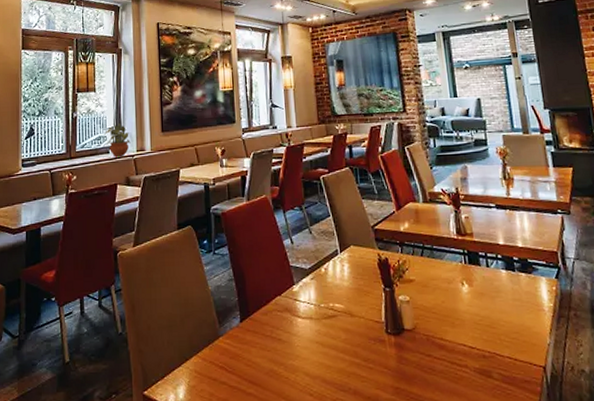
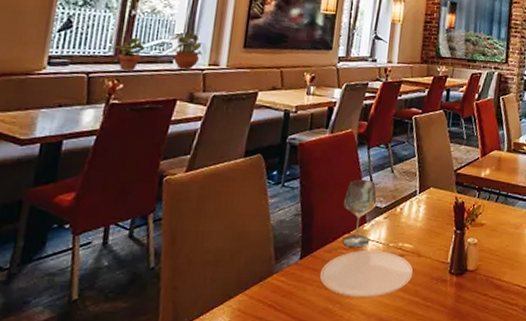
potted plant: none [63,135,88,164] -> present [111,37,147,70]
plate: none [260,312,349,359] -> present [319,251,414,298]
wine glass: none [269,242,301,310] -> present [342,179,377,248]

